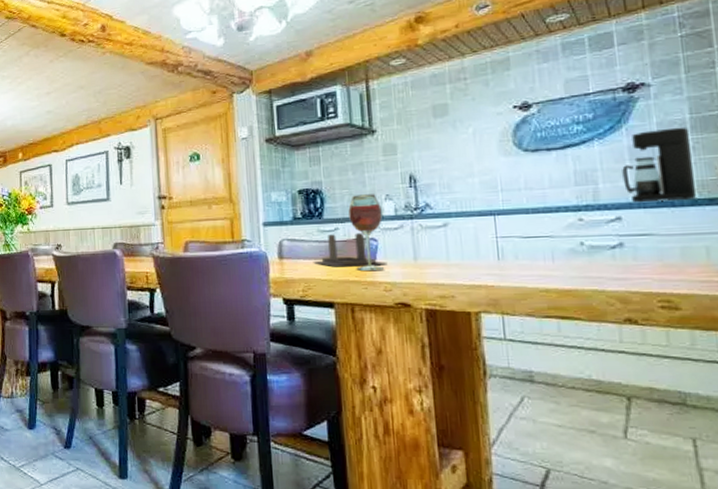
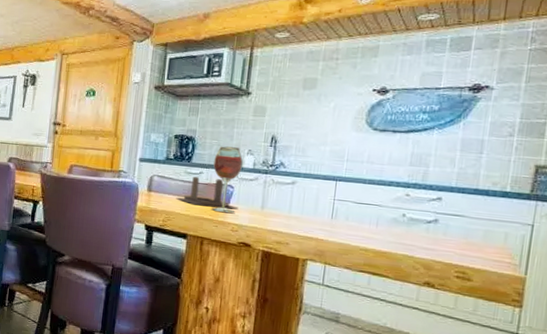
coffee maker: present [622,127,697,203] -> none [450,128,516,192]

